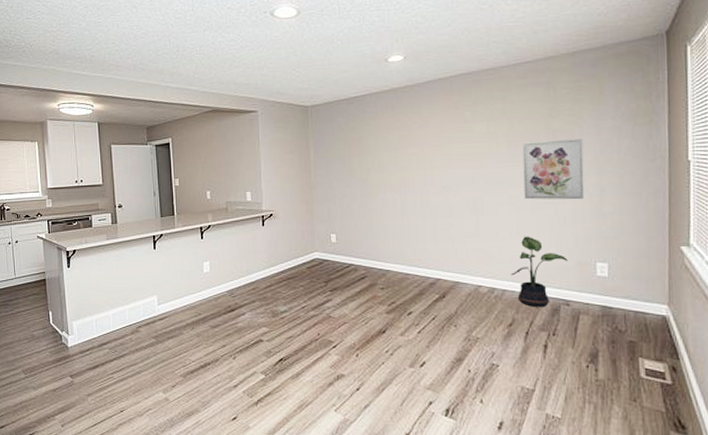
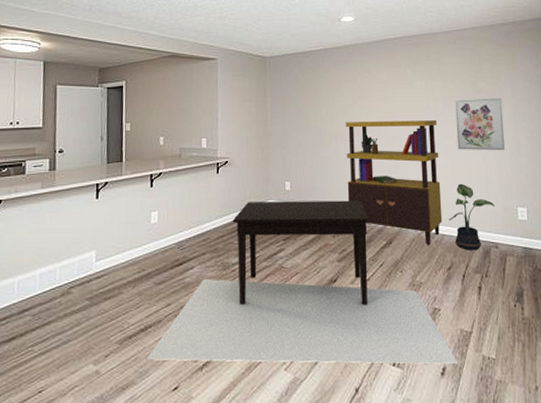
dining table: none [207,253,518,421] -> present [146,200,459,365]
bookcase: none [394,167,504,300] -> present [346,120,443,245]

